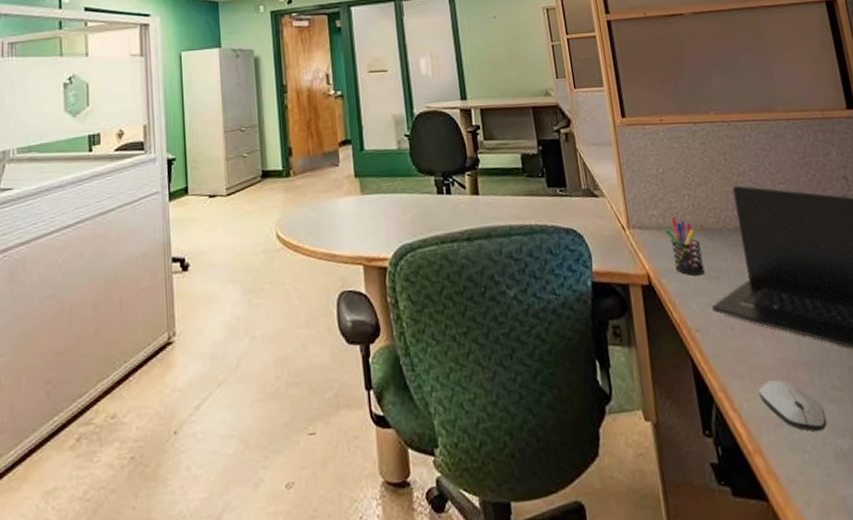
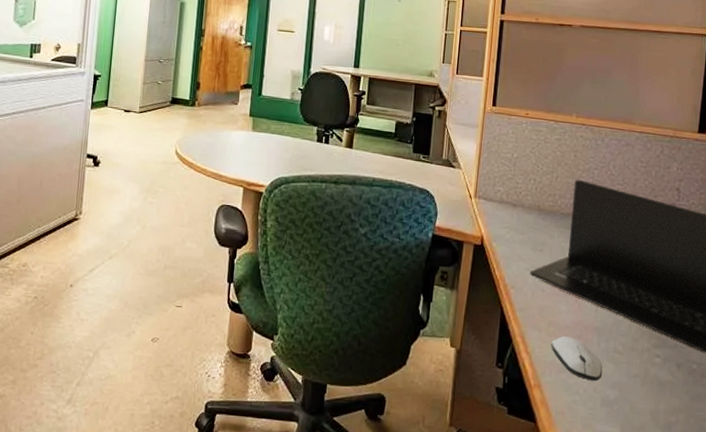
pen holder: present [664,217,705,276] -> none [505,195,535,245]

